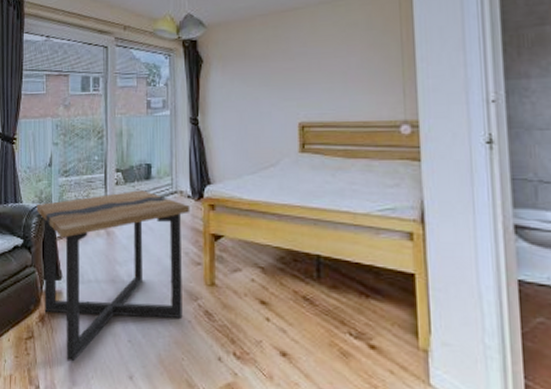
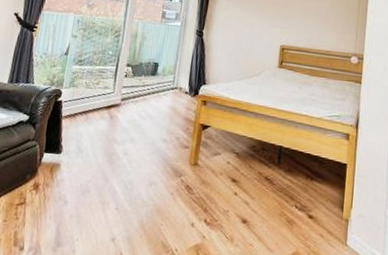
side table: present [36,190,190,362] -> none [40,83,187,226]

